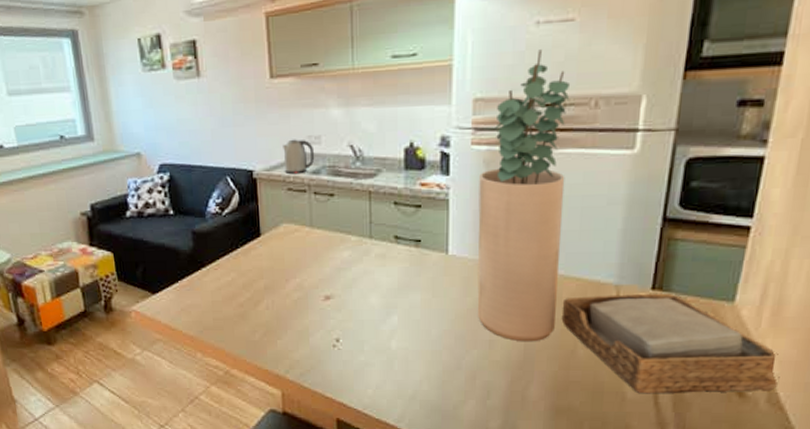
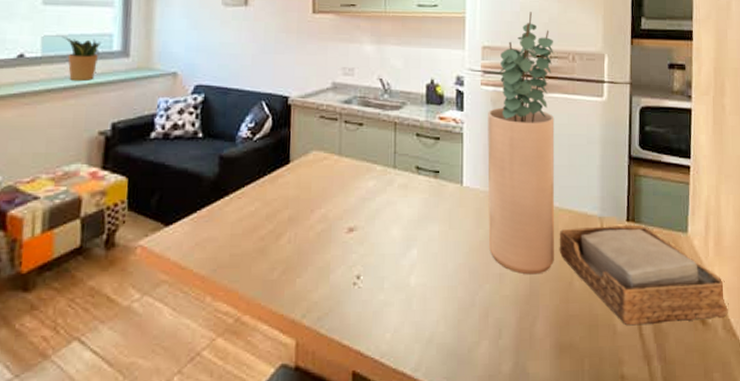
potted plant: none [31,125,67,168] -> present [62,36,102,82]
kettle: present [283,139,315,175] -> none [319,69,348,103]

